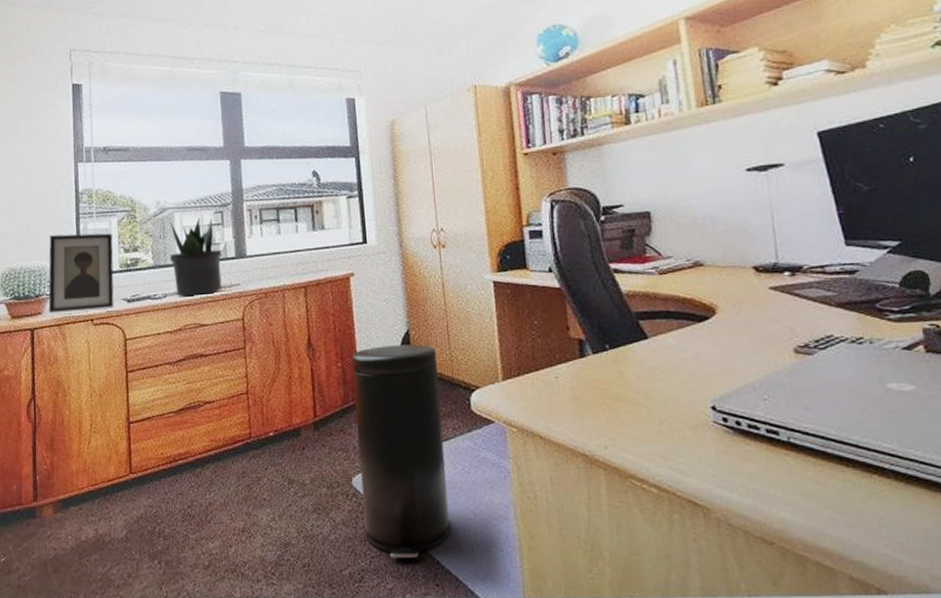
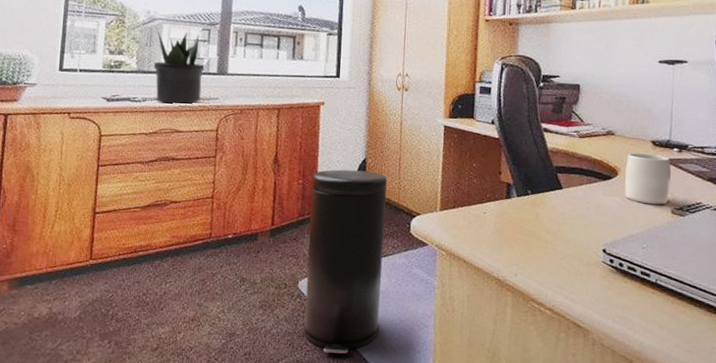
picture frame: present [48,233,114,314] -> none [25,27,99,105]
mug: none [723,282,788,345] -> present [624,153,671,205]

